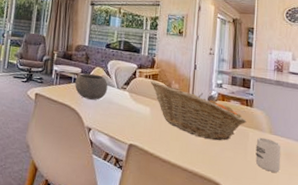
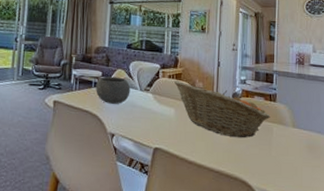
cup: present [255,137,281,173] -> none [280,131,304,166]

